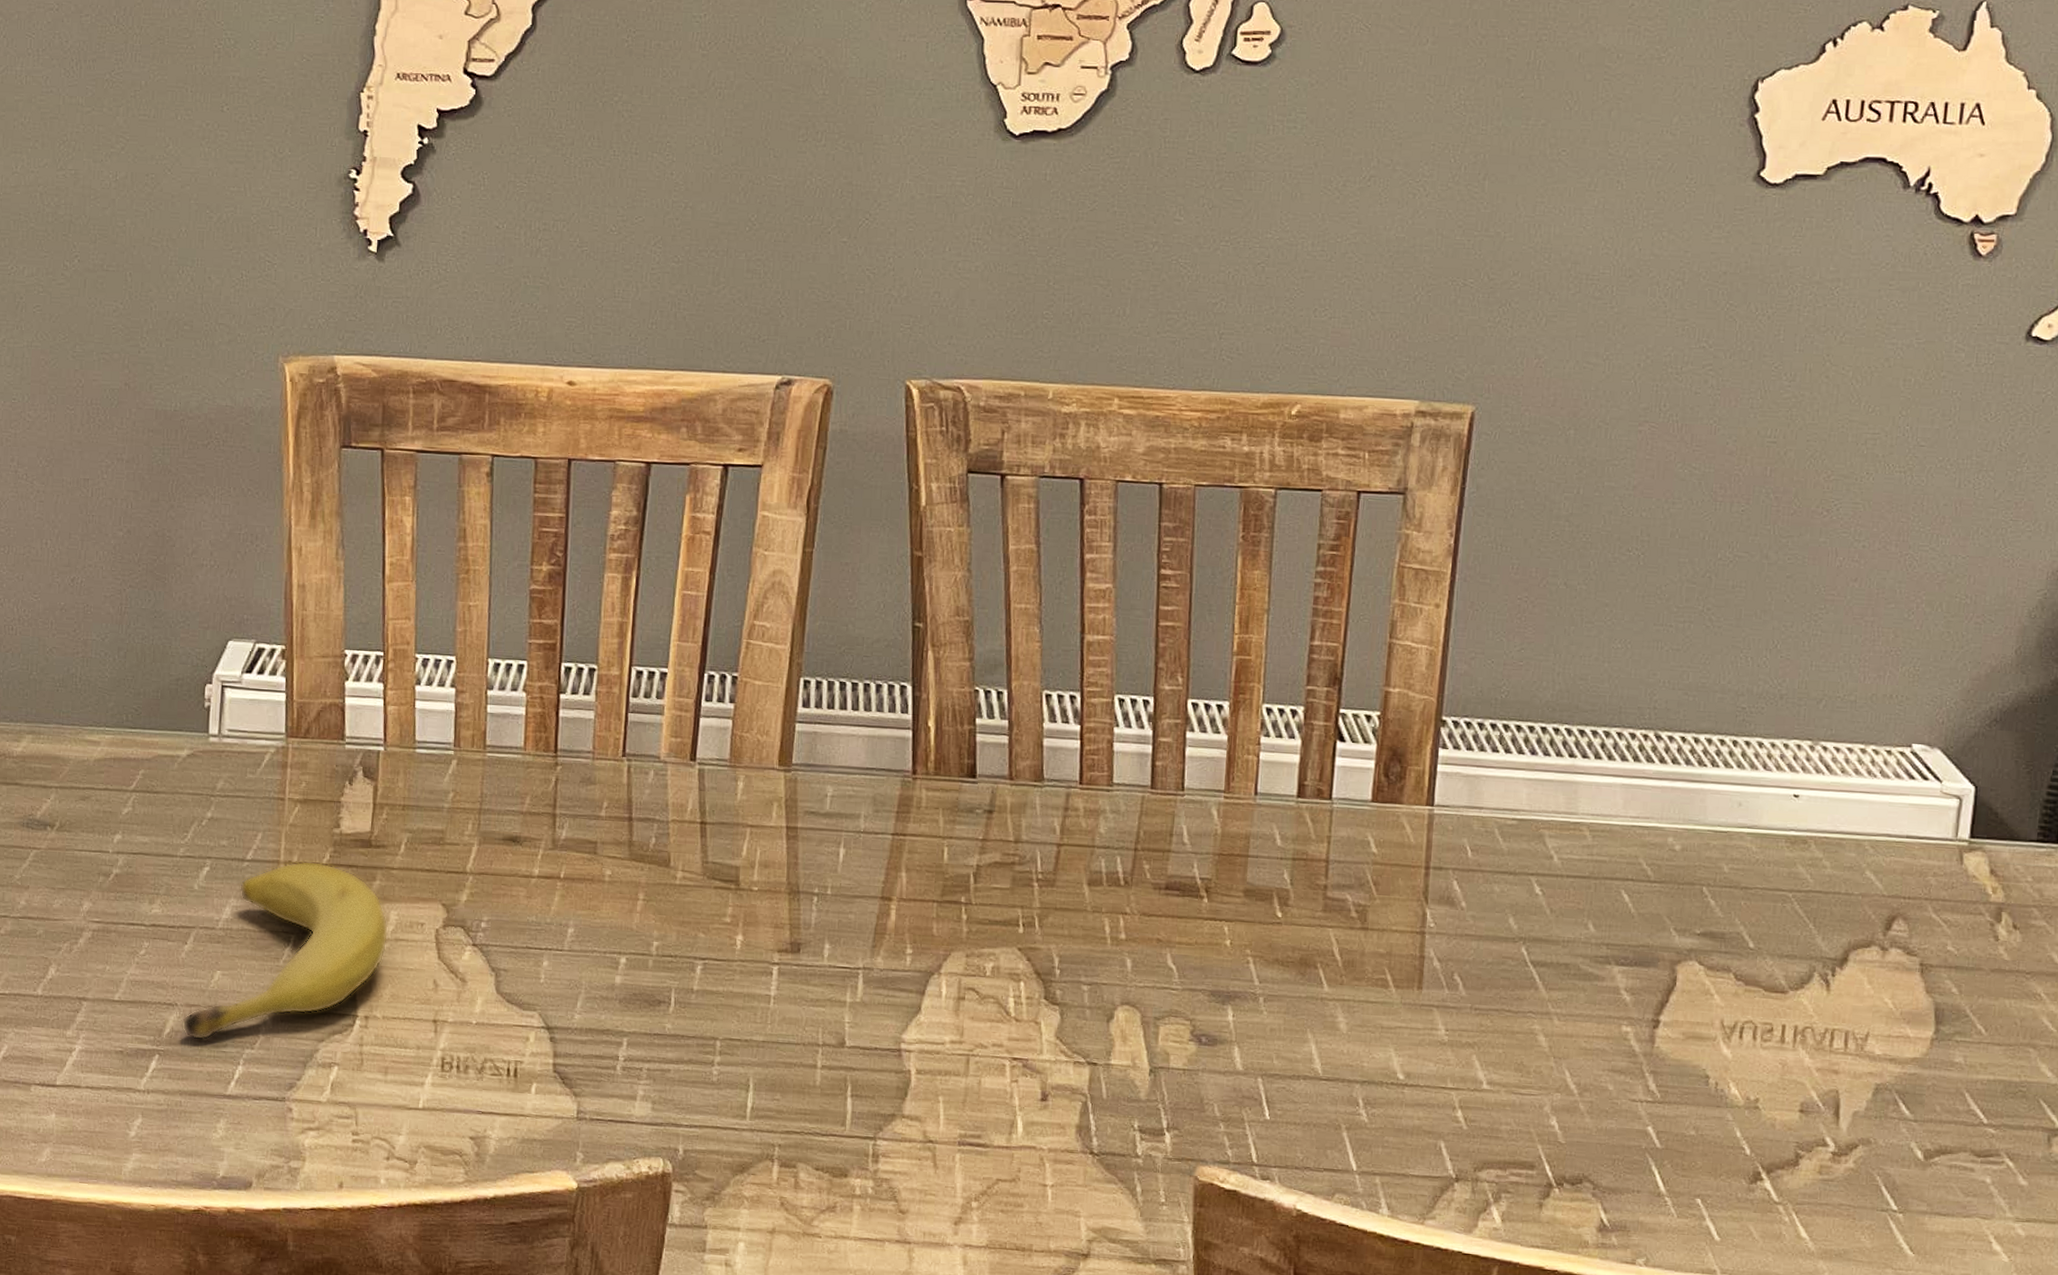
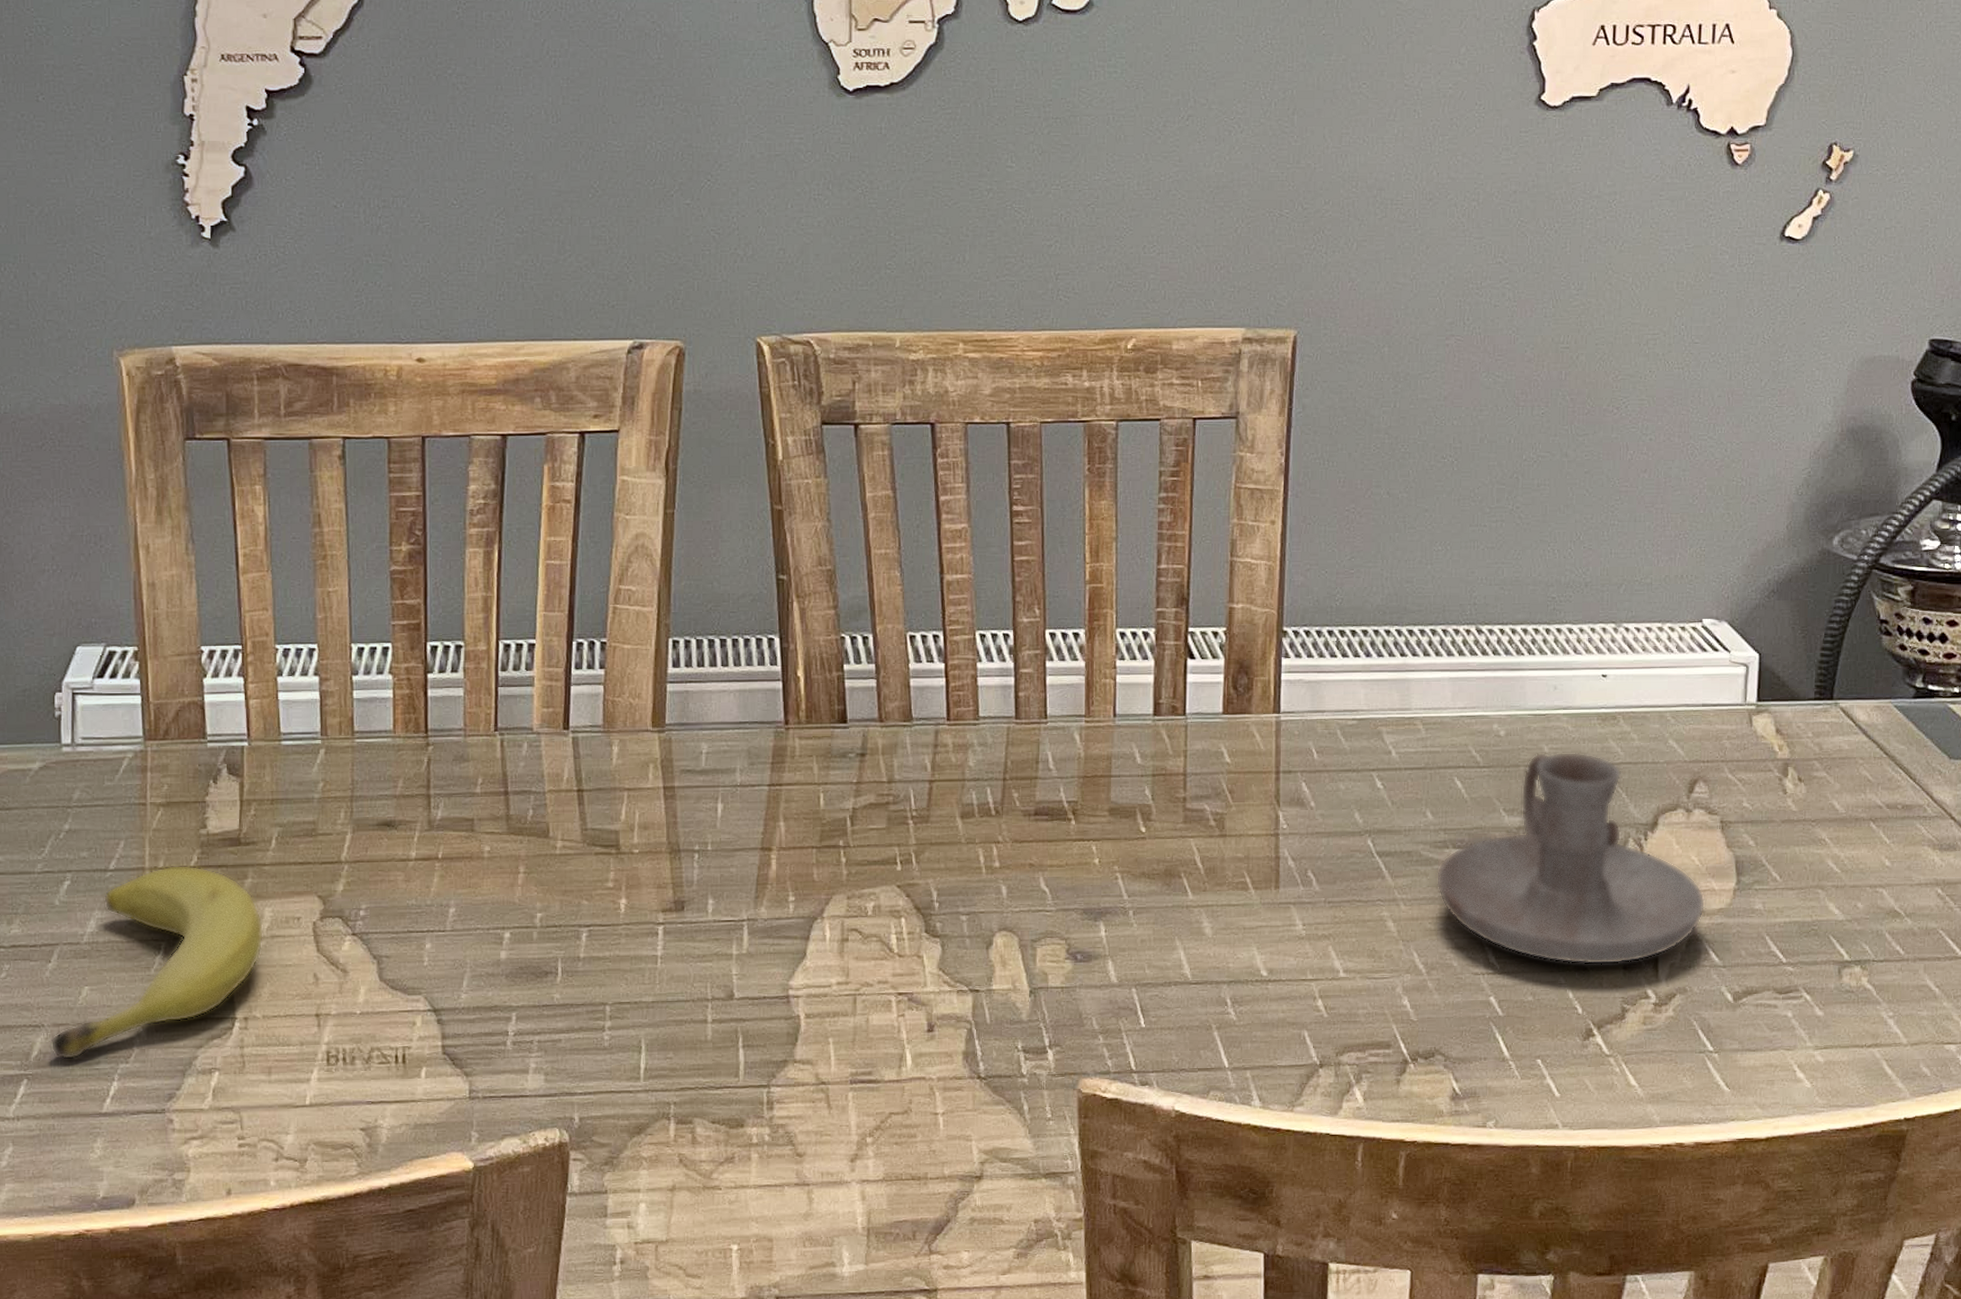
candle holder: none [1594,871,1898,1107] -> present [1436,752,1706,965]

